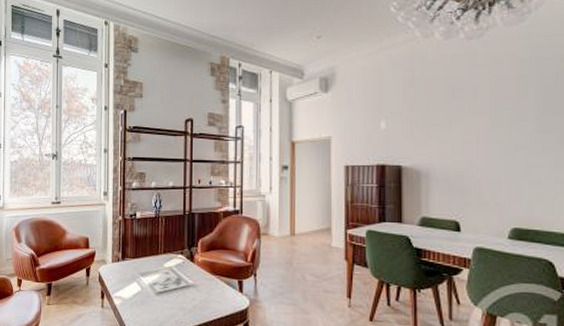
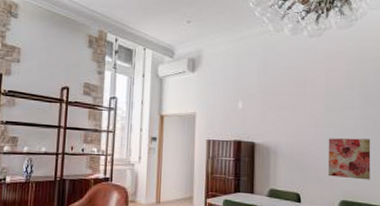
wall art: none [494,155,552,204] -> present [328,138,371,180]

